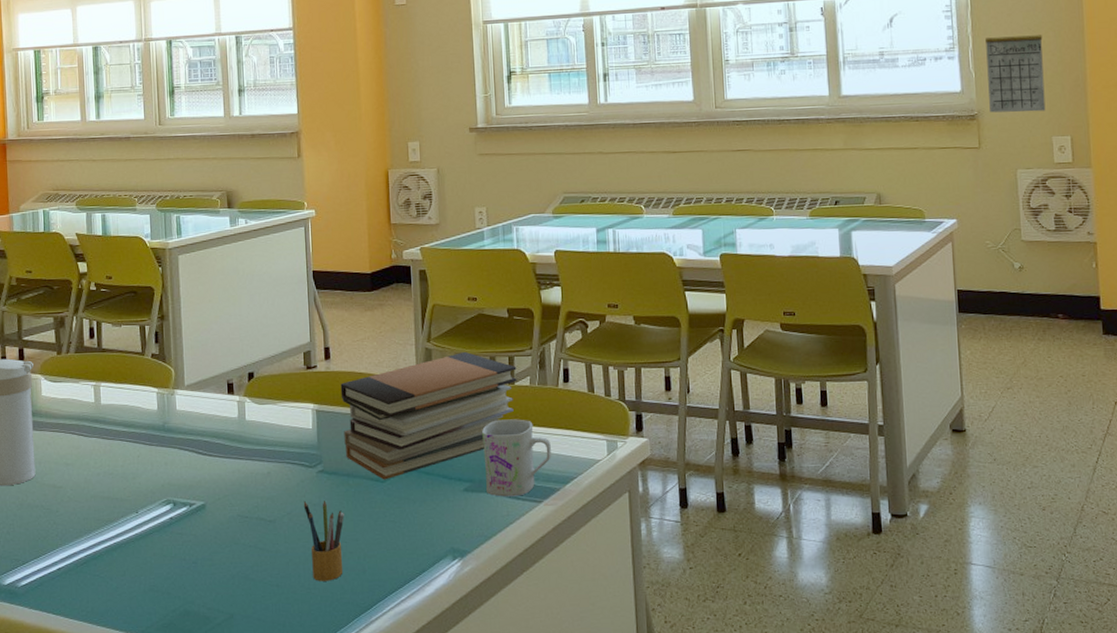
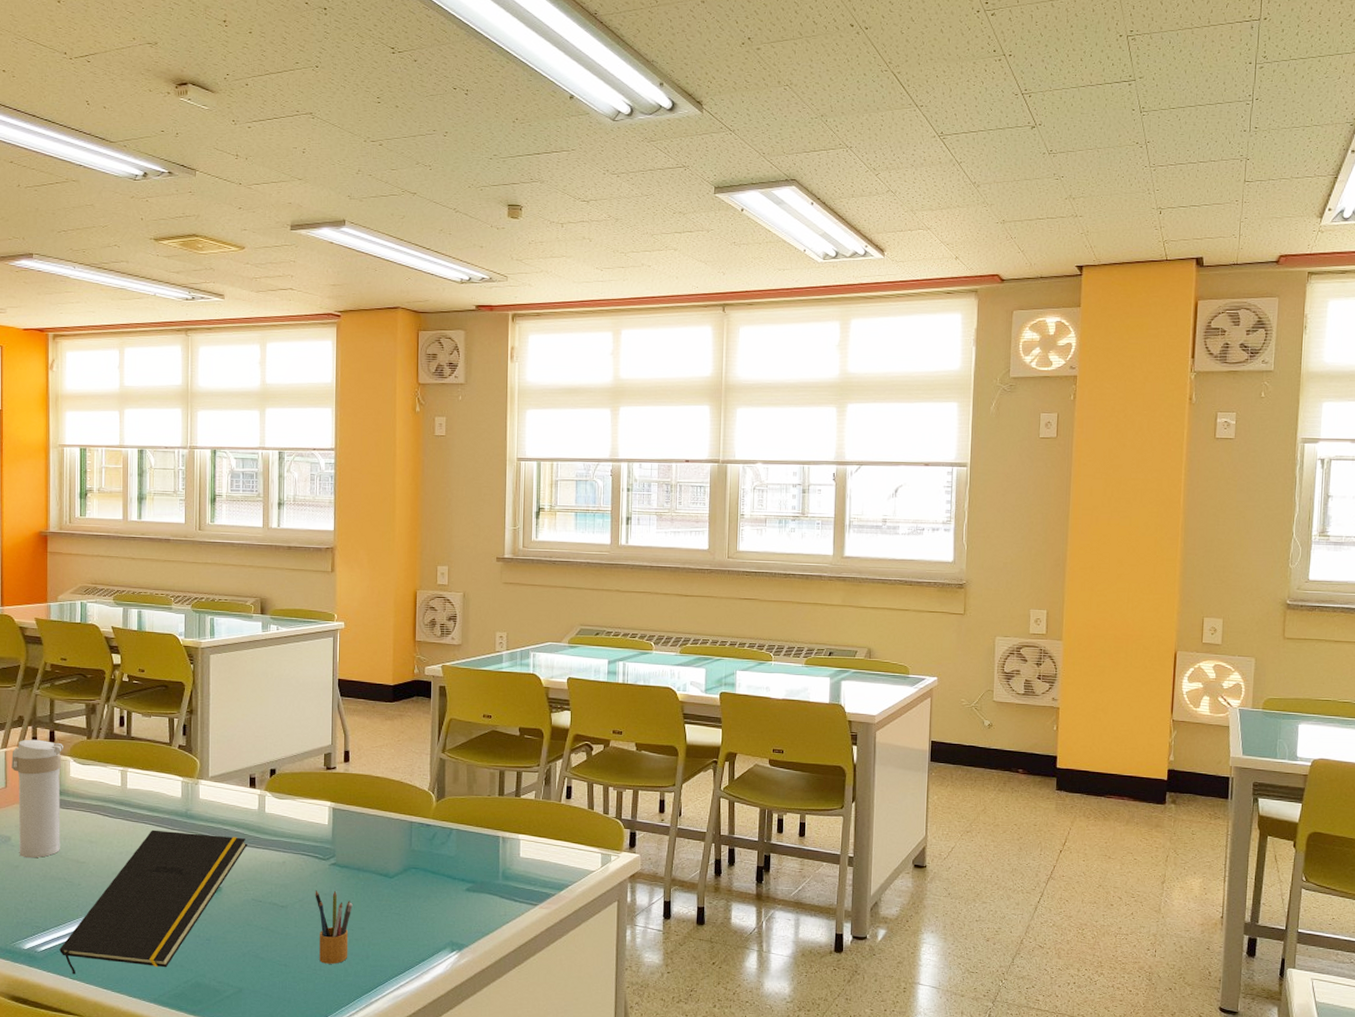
notepad: none [40,446,229,610] -> present [59,829,248,975]
book stack: present [340,351,517,480] -> none [357,764,524,876]
mug: present [481,419,551,497] -> none [486,828,550,899]
calendar: present [985,35,1046,113] -> none [977,514,1031,586]

